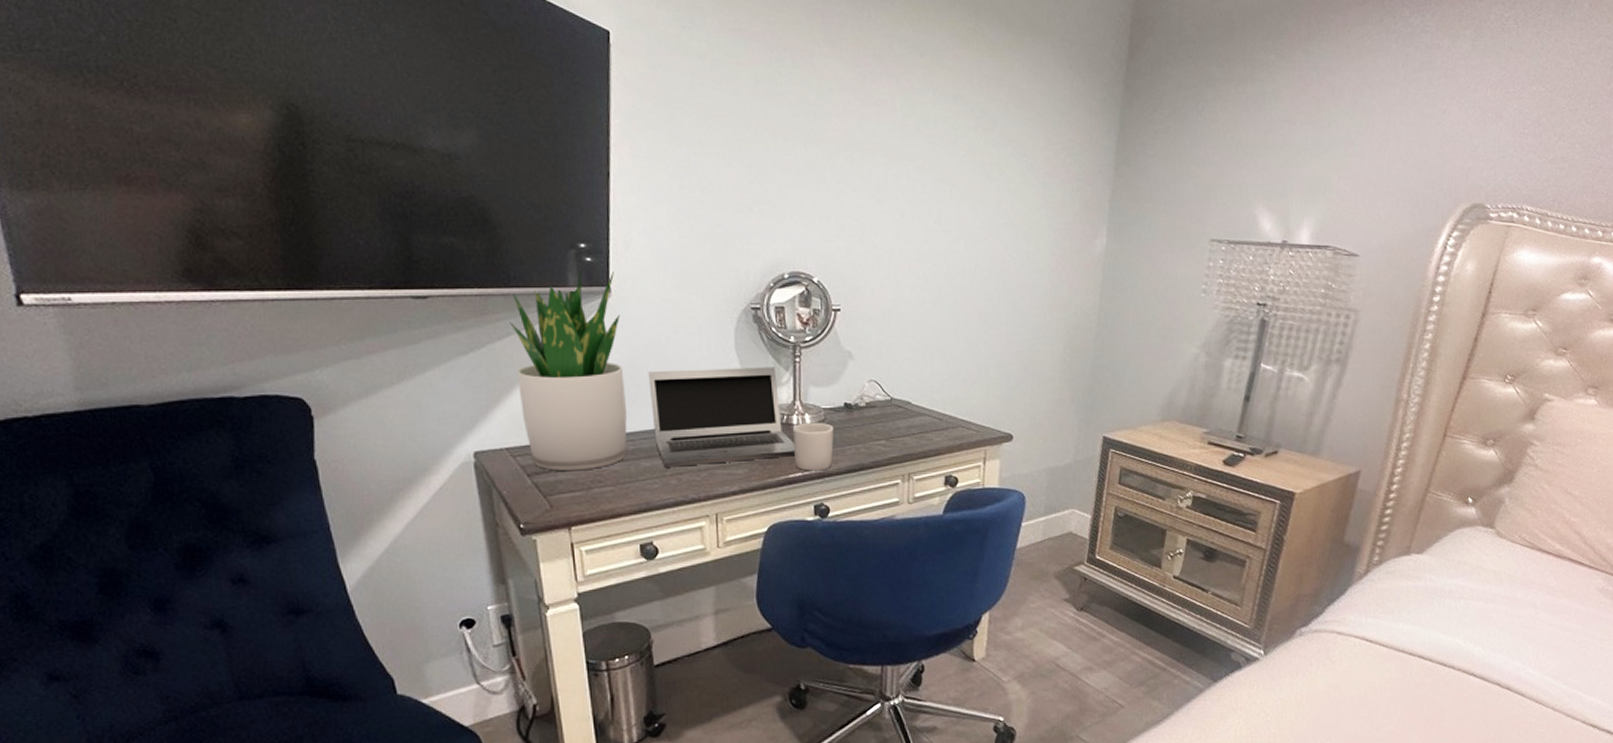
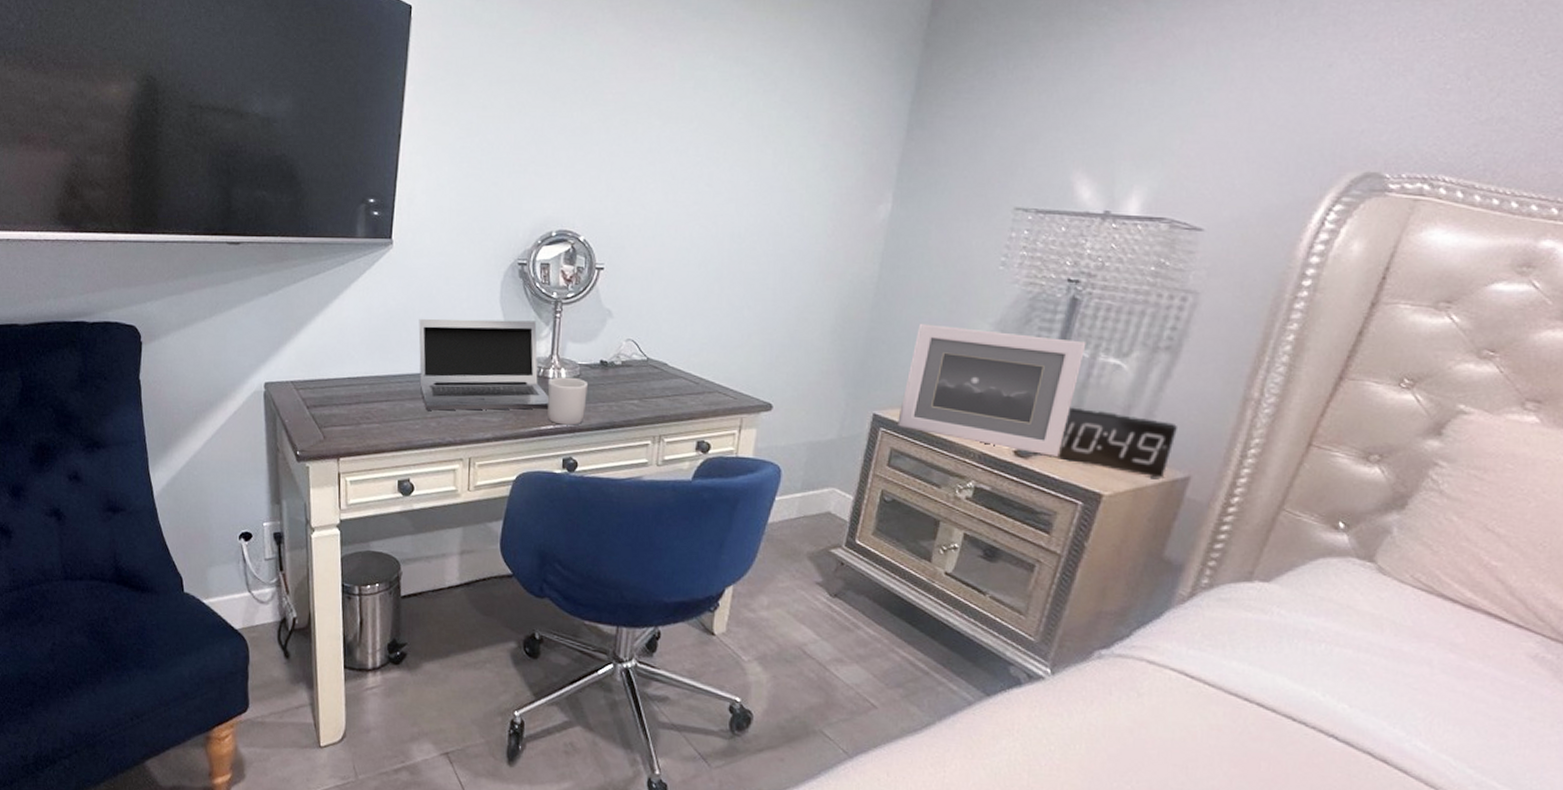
planter: present [509,271,627,472] -> none [304,223,399,407]
picture frame: none [1125,349,1275,464] -> present [898,323,1086,458]
alarm clock: none [1238,417,1348,474] -> present [1033,407,1177,478]

